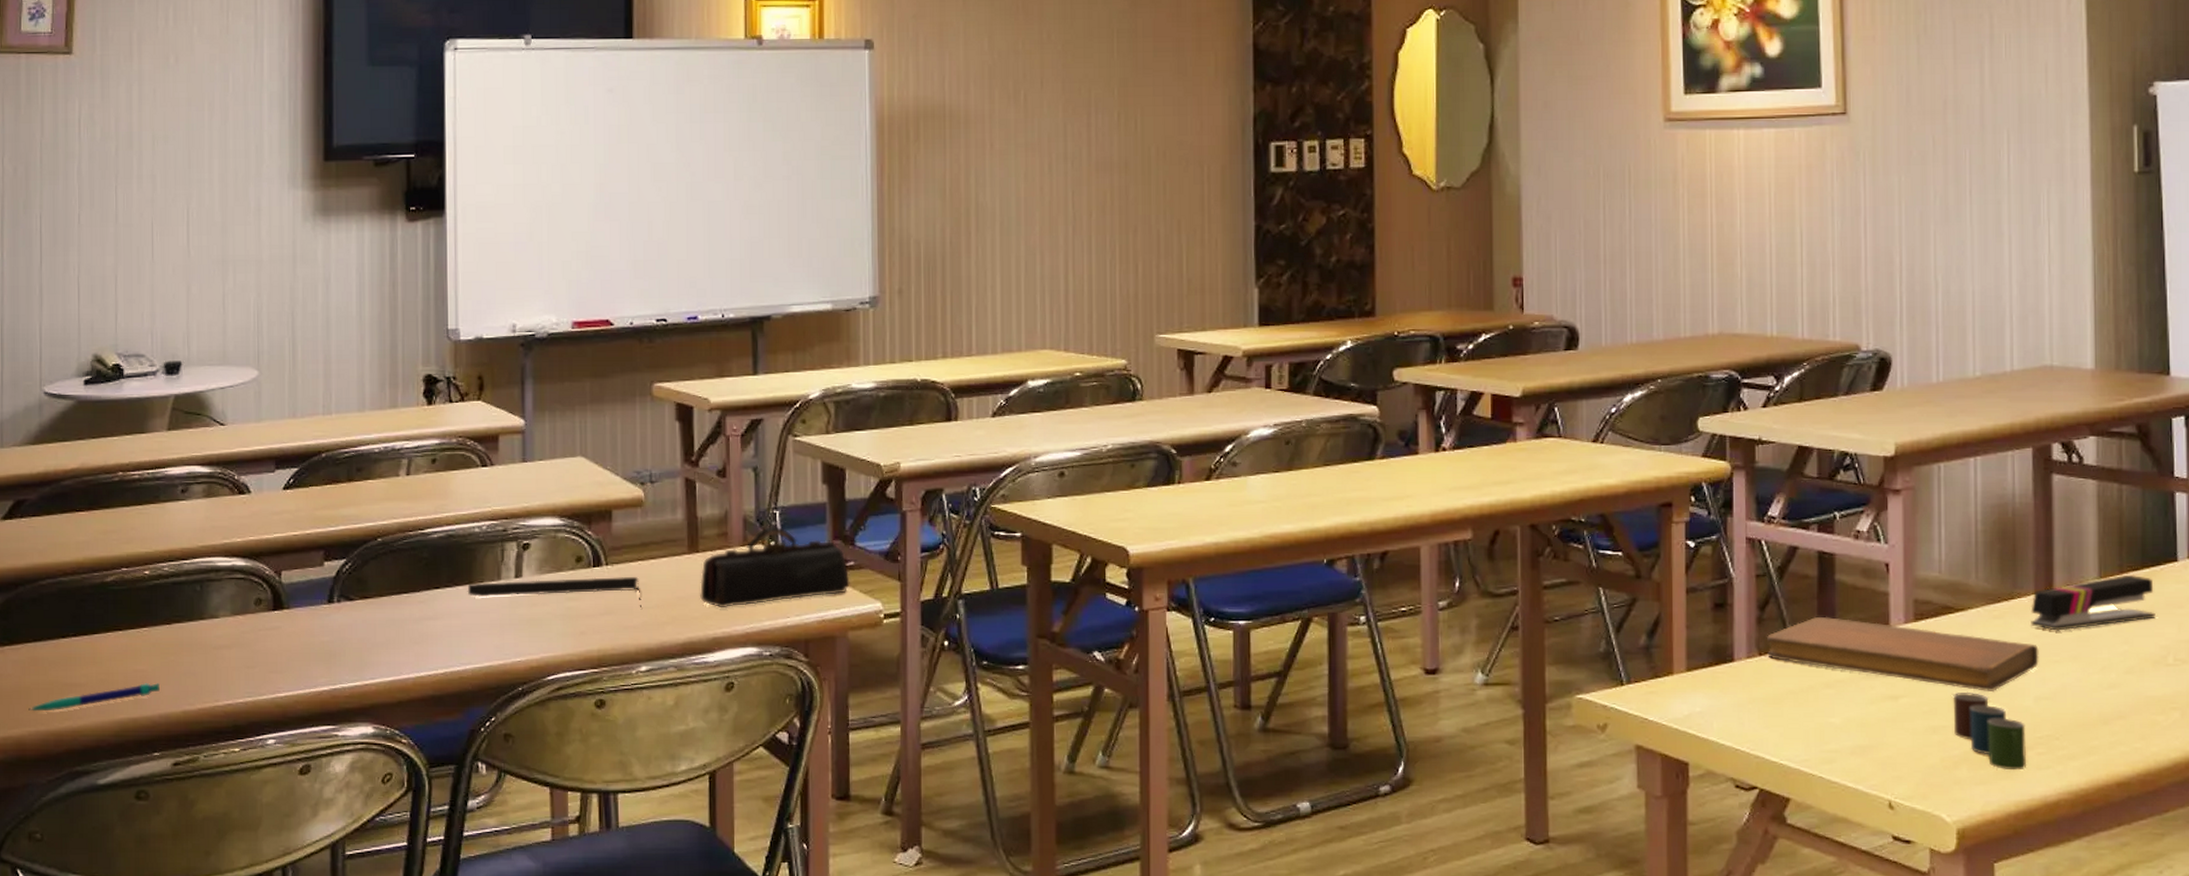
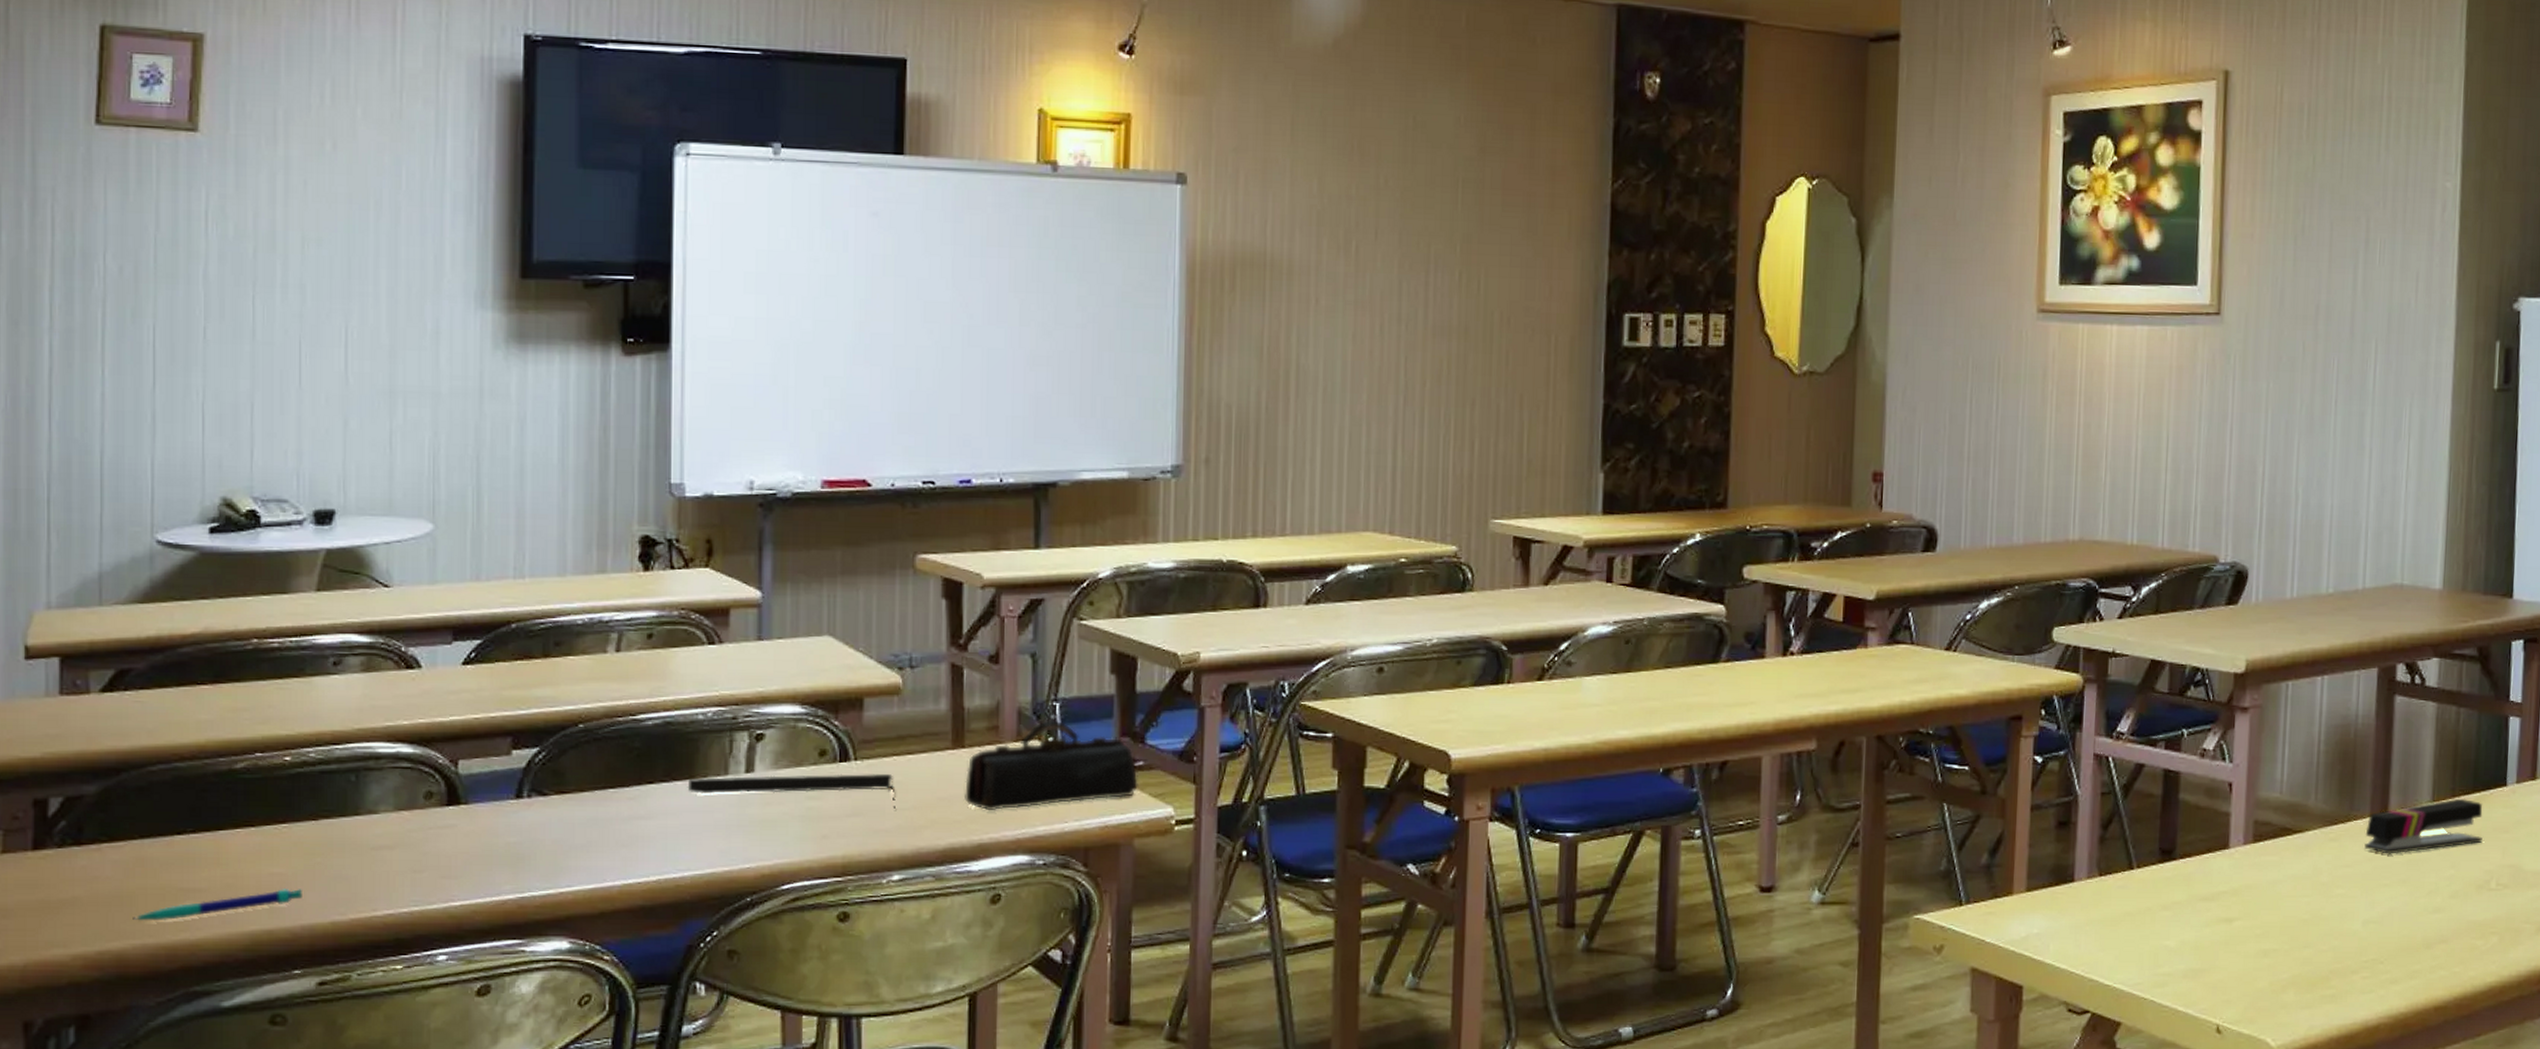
notebook: present [1766,616,2039,693] -> none [2107,836,2370,916]
cup: present [1953,691,2027,771] -> none [2284,914,2353,995]

